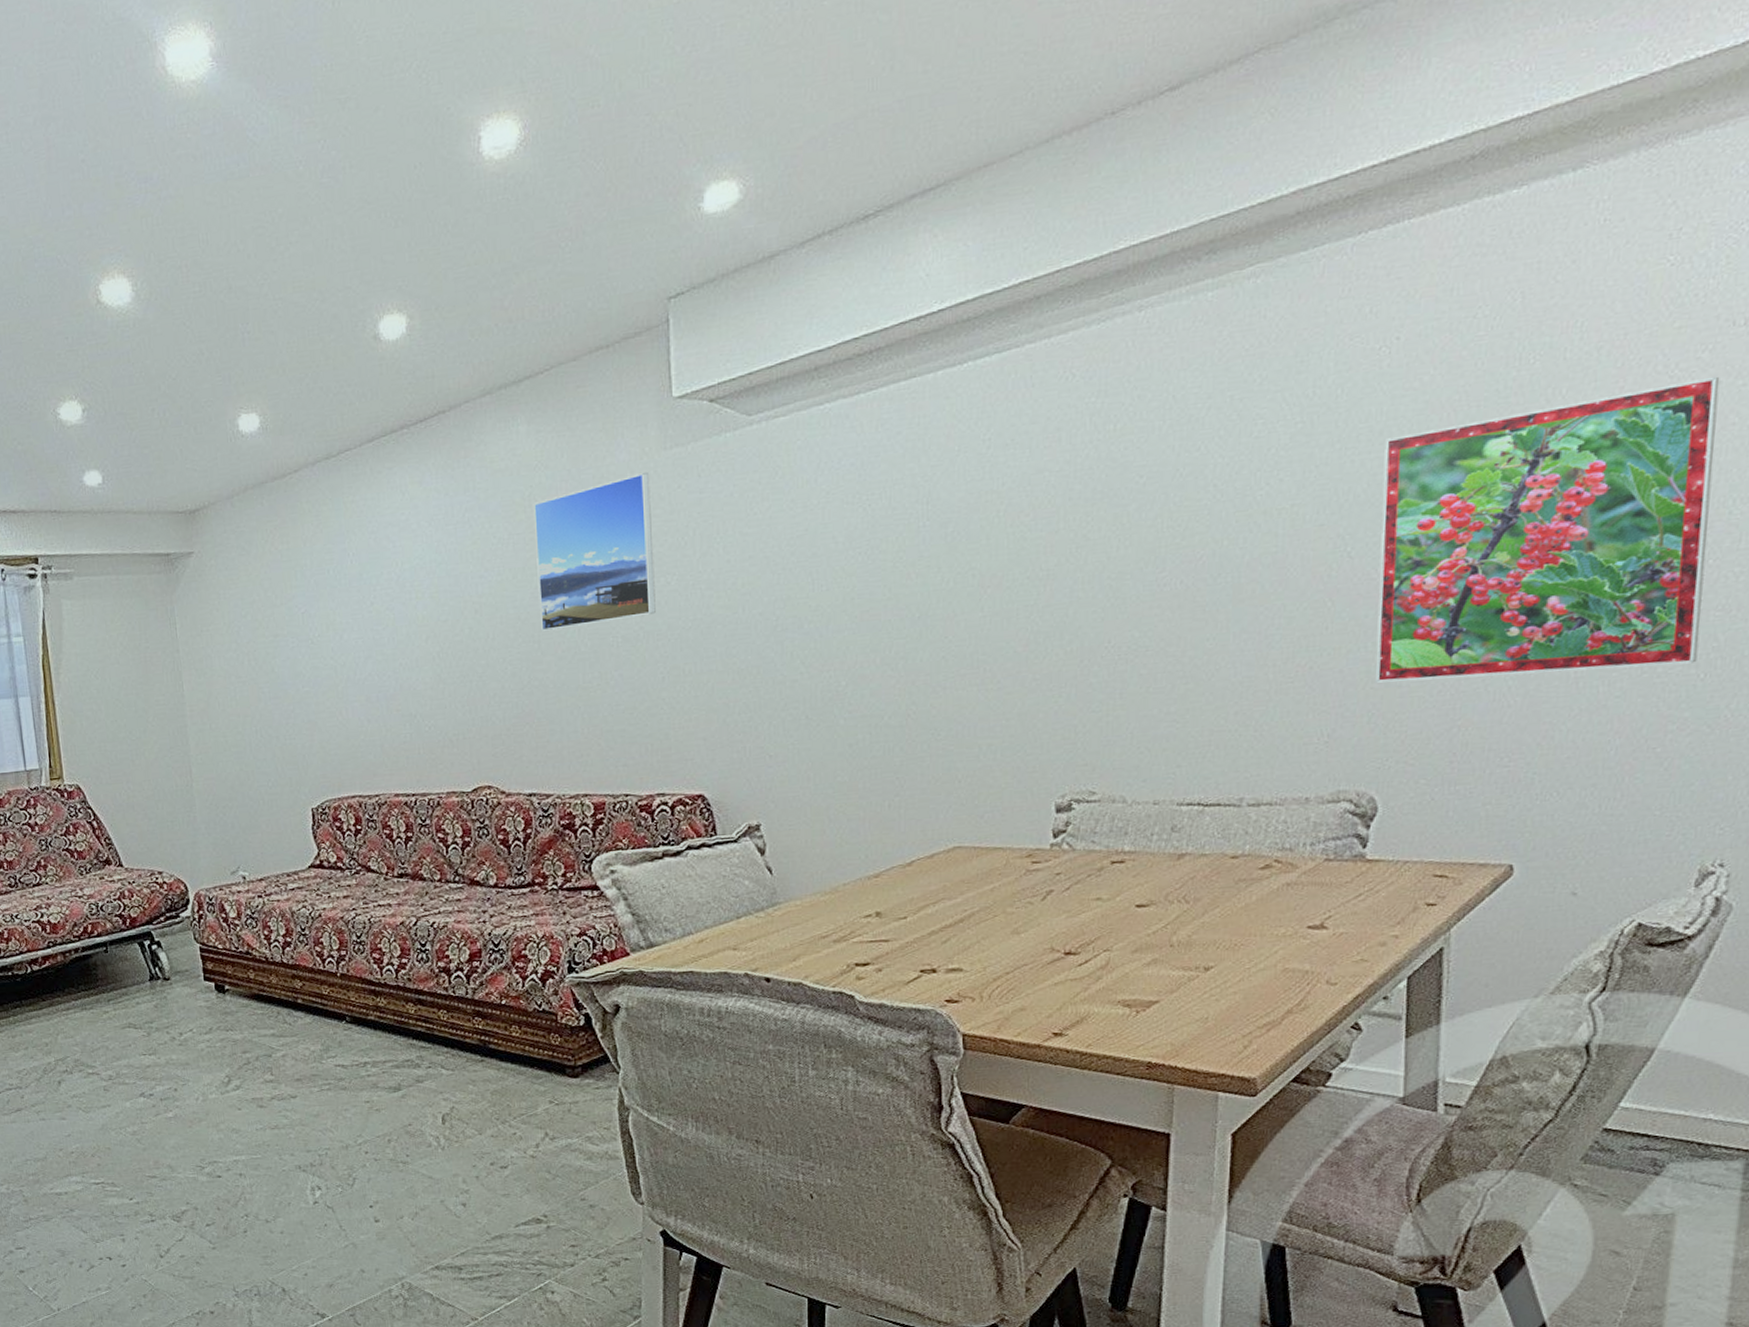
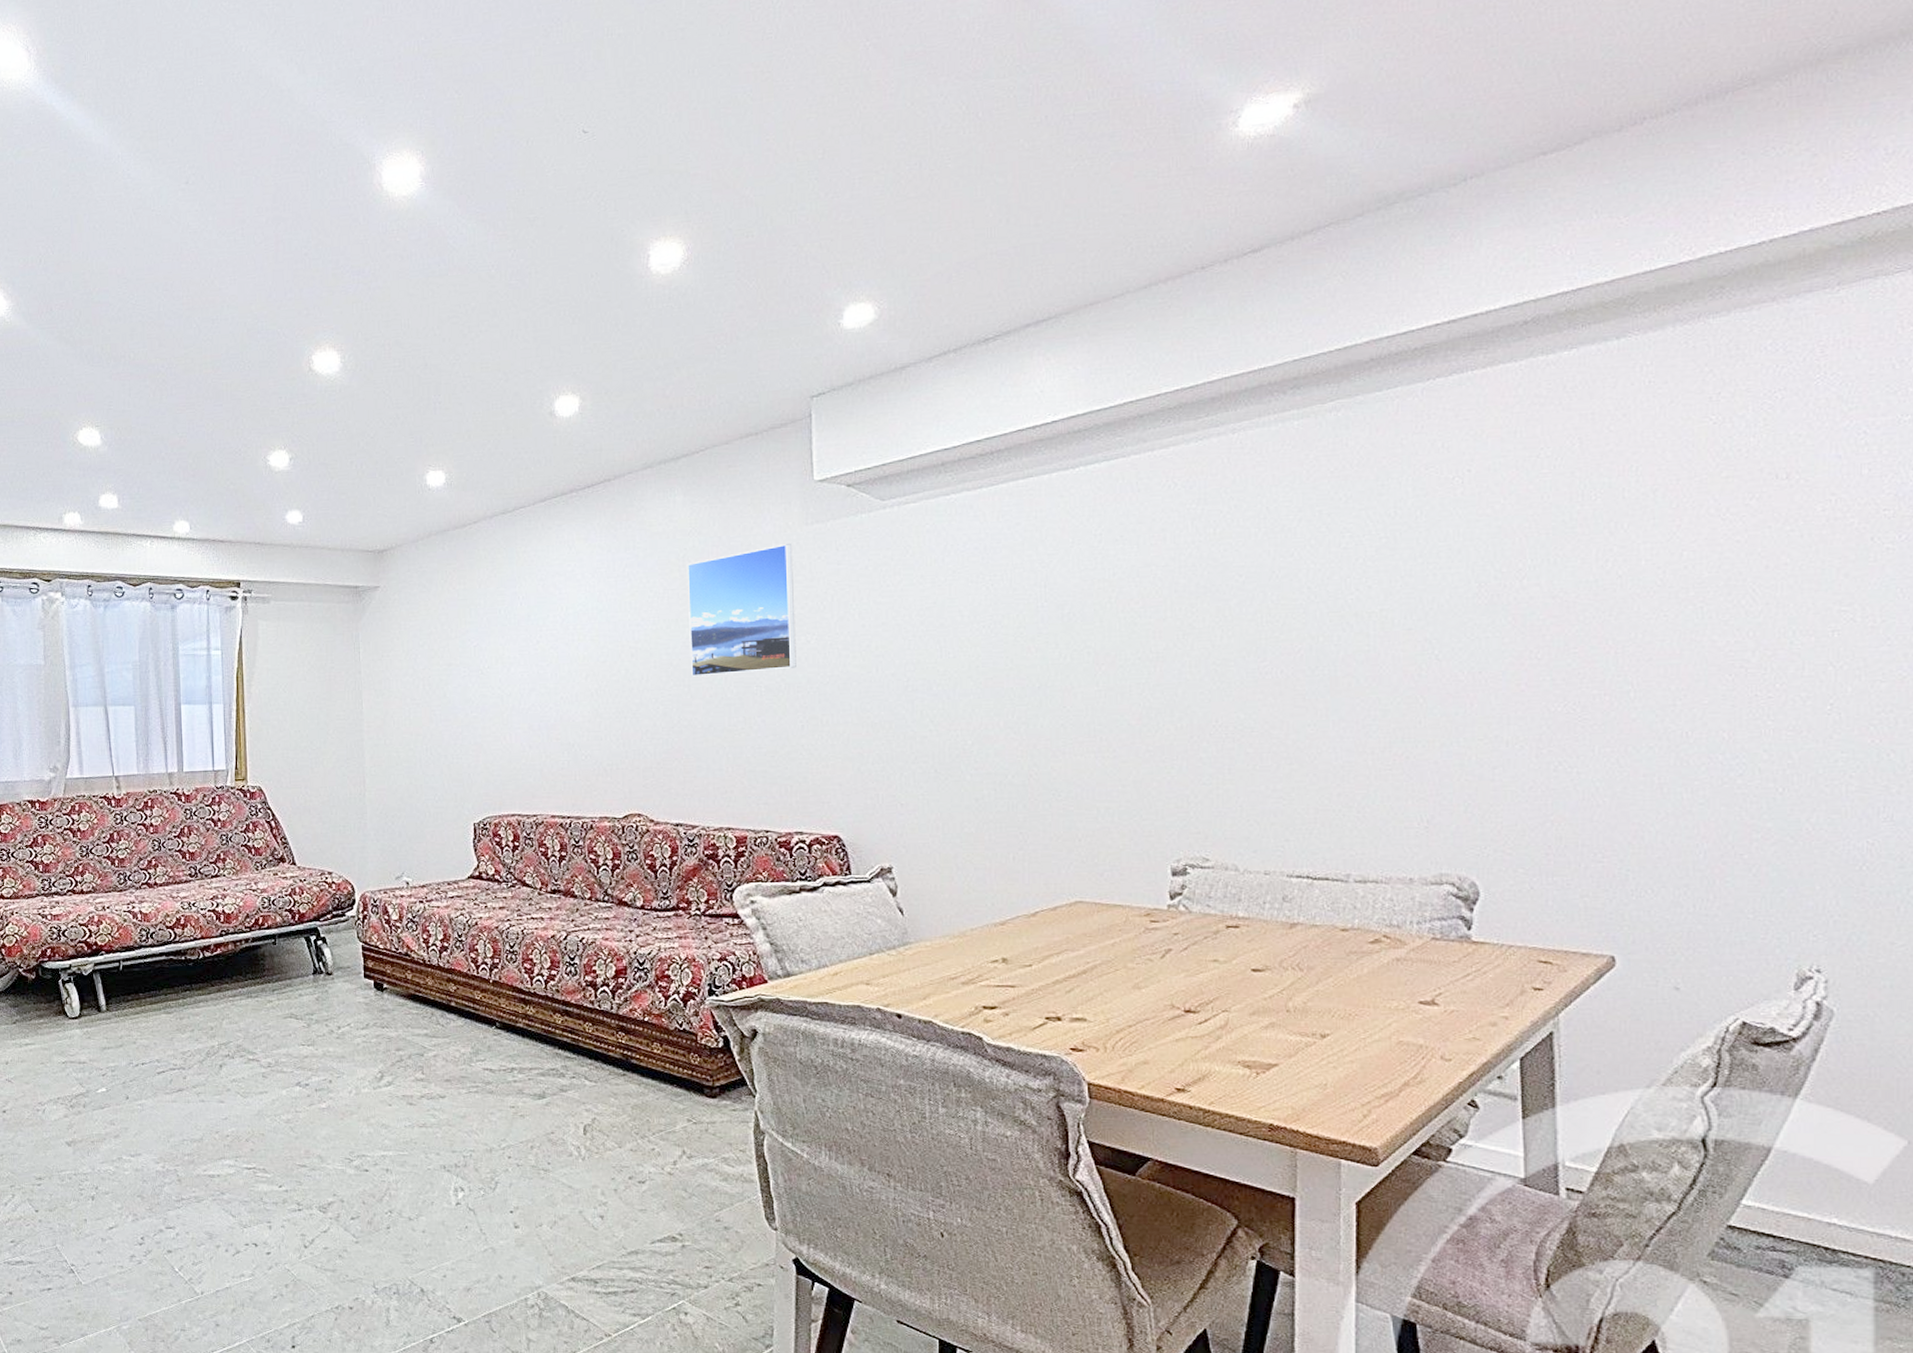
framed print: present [1376,376,1720,683] -> none [1464,521,1774,778]

